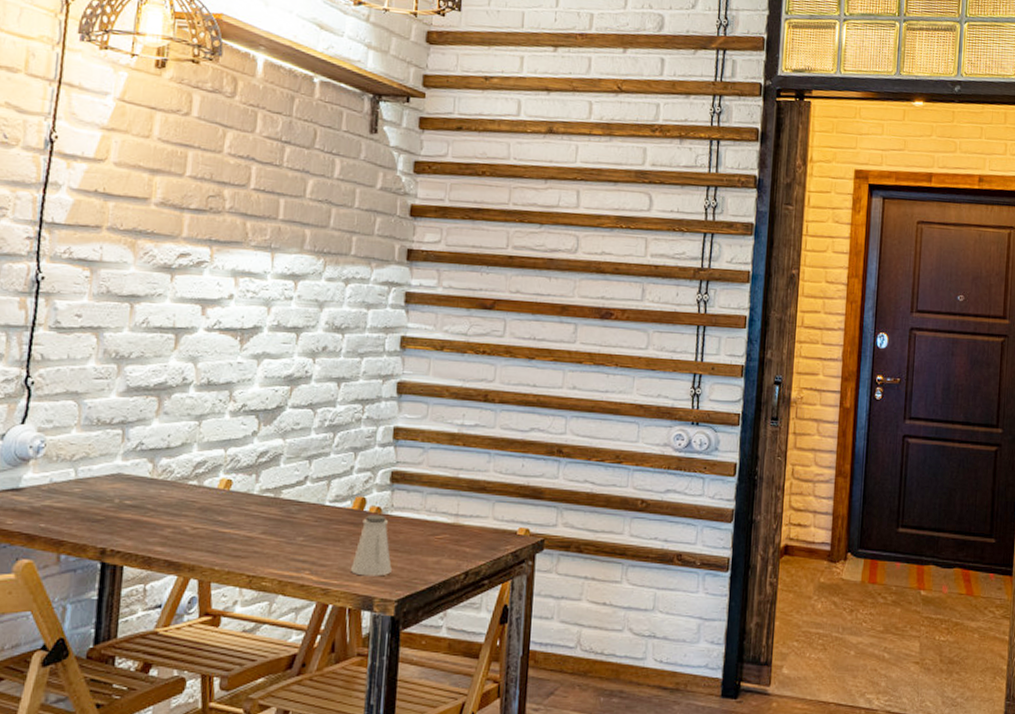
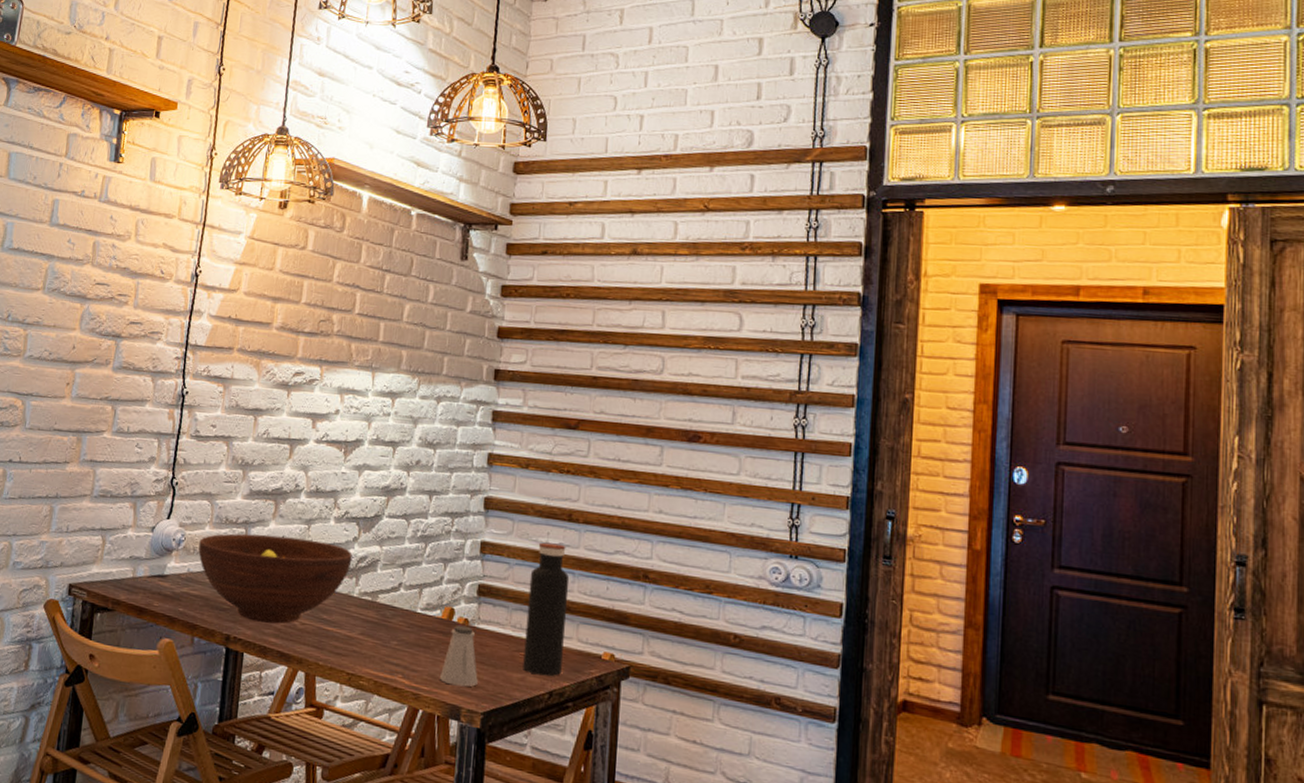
fruit bowl: none [63,434,252,531] -> present [198,533,353,624]
water bottle: none [438,424,486,557] -> present [523,542,570,676]

